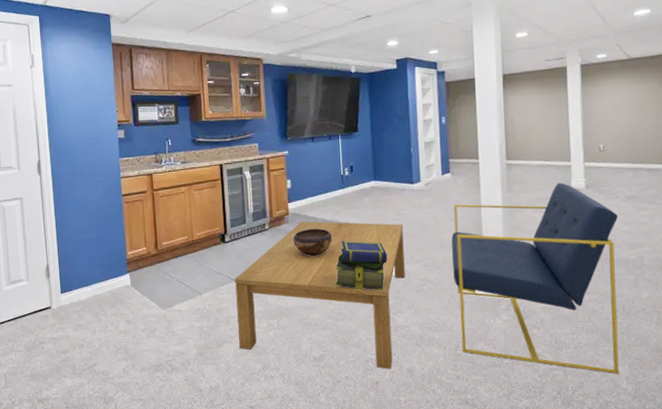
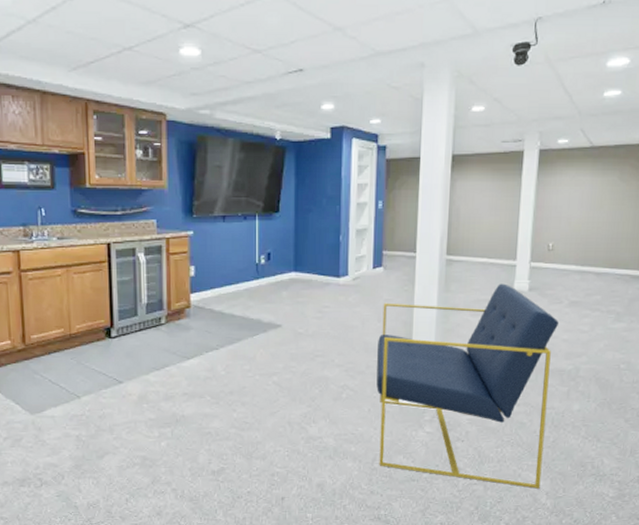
coffee table: present [234,221,405,369] -> none [121,316,325,484]
decorative bowl: present [292,228,333,256] -> none [193,324,242,356]
stack of books: present [335,240,387,291] -> none [242,340,304,398]

